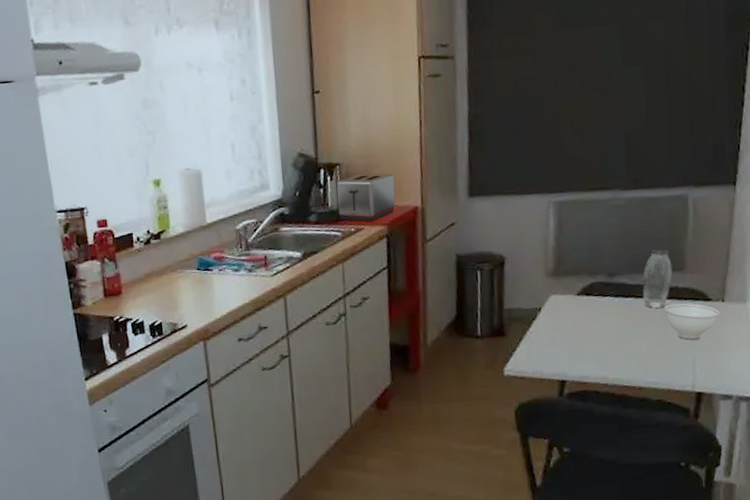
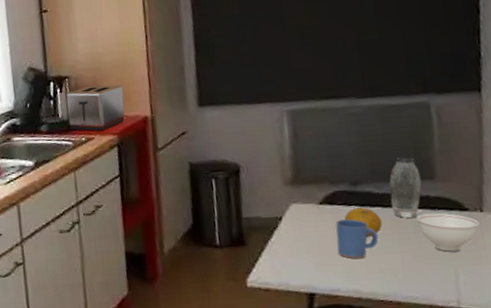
mug: none [590,309,628,348] -> present [335,219,379,259]
fruit: none [599,298,633,325] -> present [345,207,383,236]

